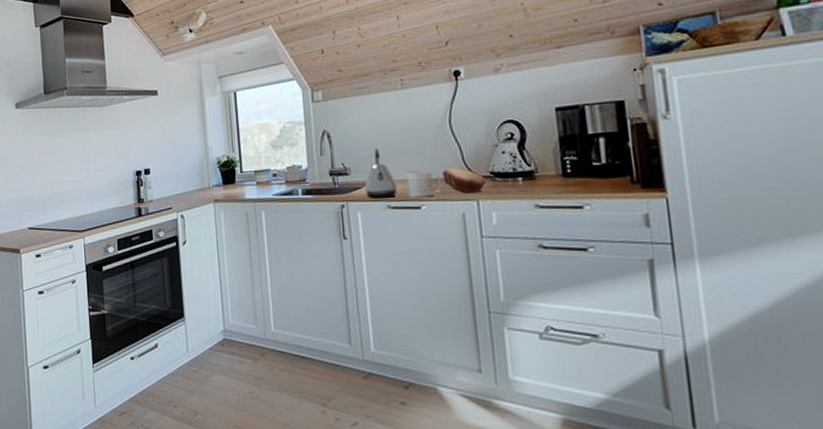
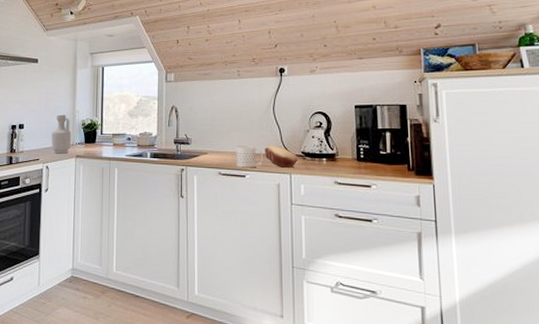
ceramic jug: none [183,153,208,200] -> present [51,114,72,154]
kettle: present [364,148,398,200] -> none [201,125,228,167]

